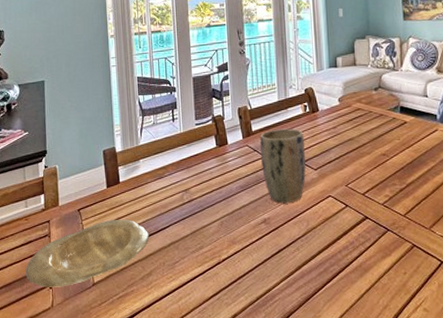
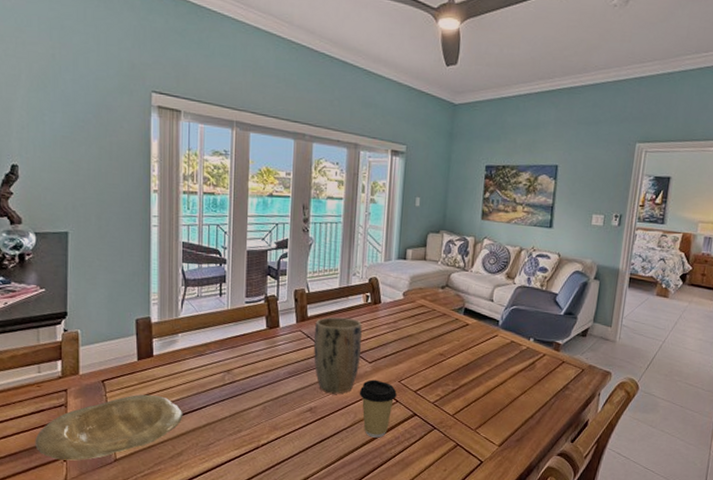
coffee cup: none [308,186,346,245] -> present [359,379,397,438]

